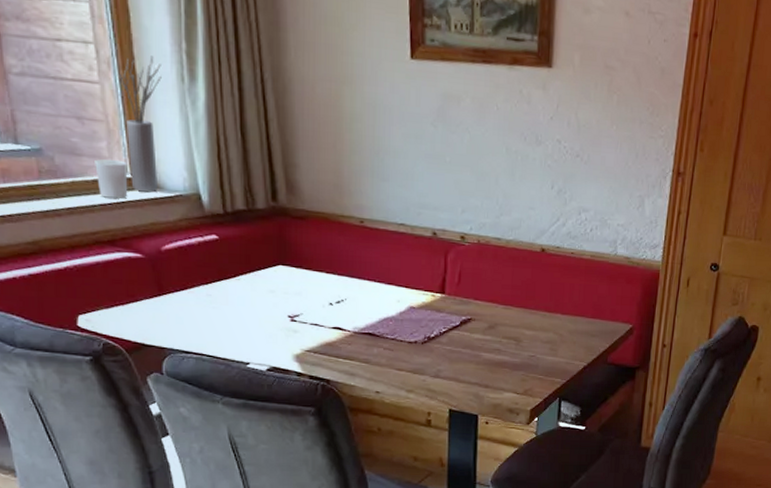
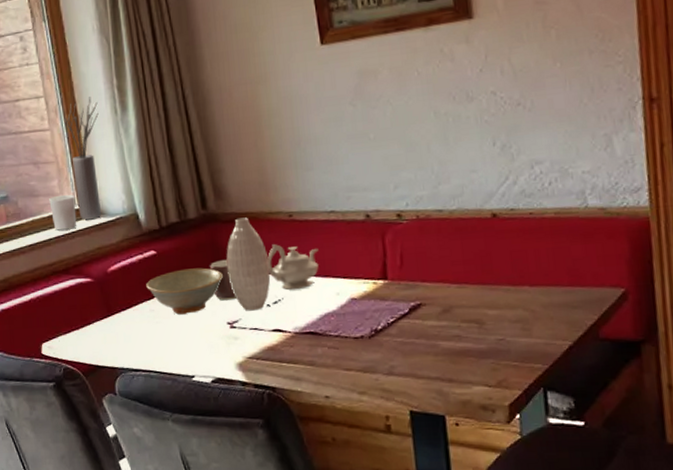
dish: none [204,258,289,303] -> present [146,268,224,315]
mug: none [274,254,300,295] -> present [209,259,236,301]
vase: none [293,216,336,308] -> present [226,217,271,311]
teapot: none [335,247,385,292] -> present [267,244,319,290]

